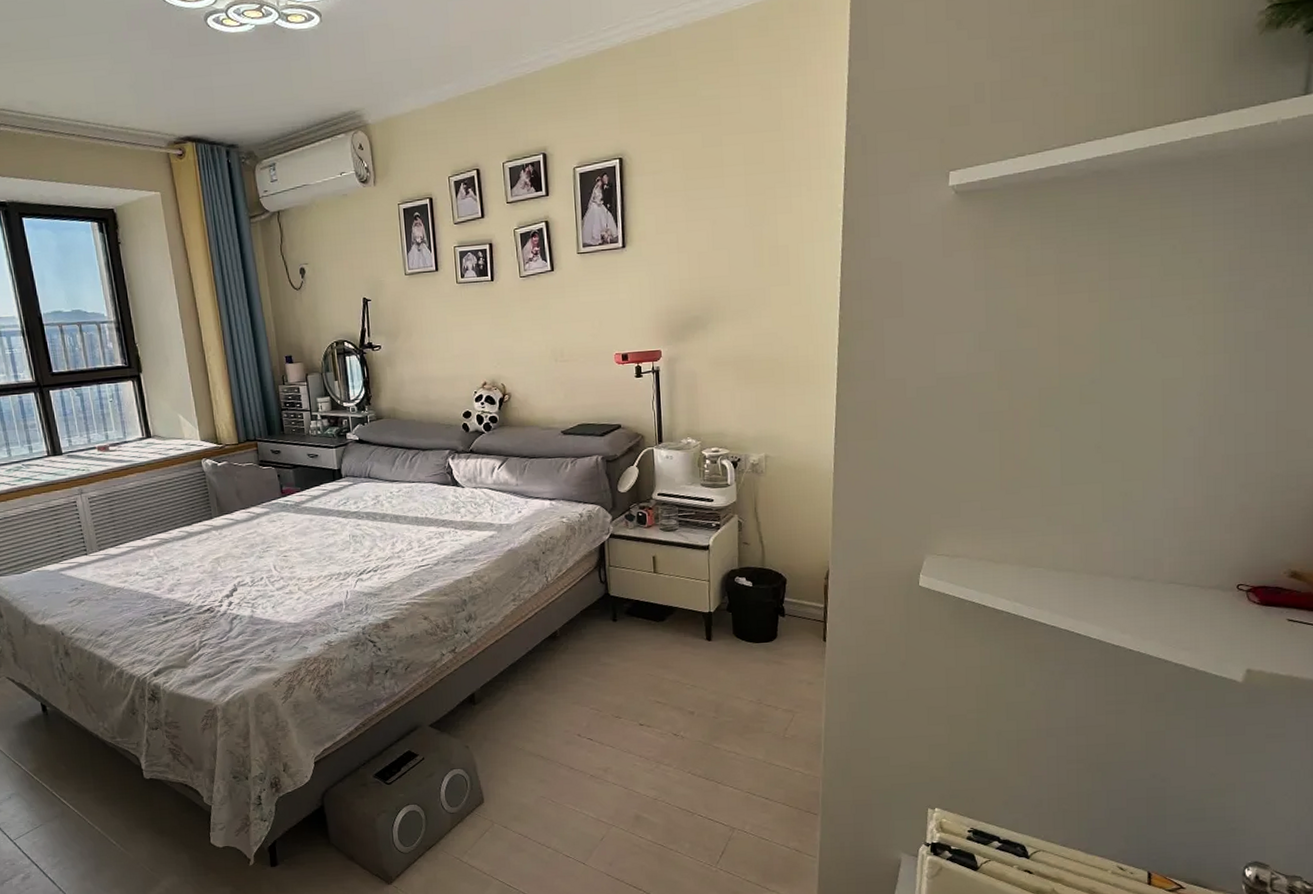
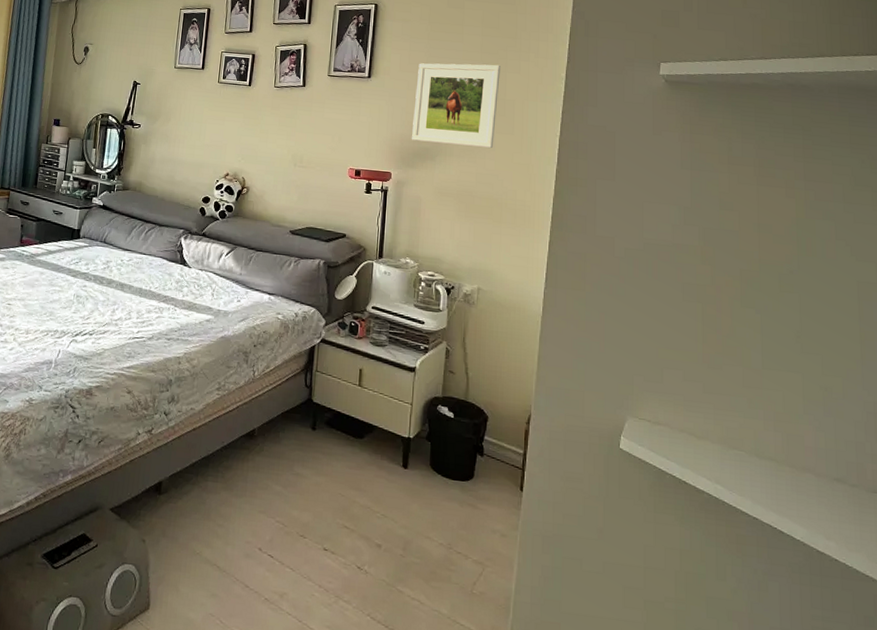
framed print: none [677,206,770,311] -> present [411,63,500,148]

